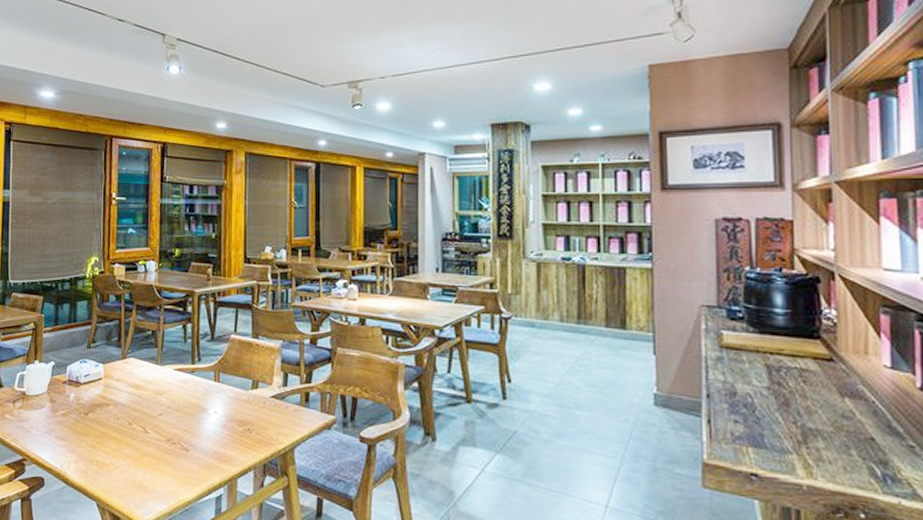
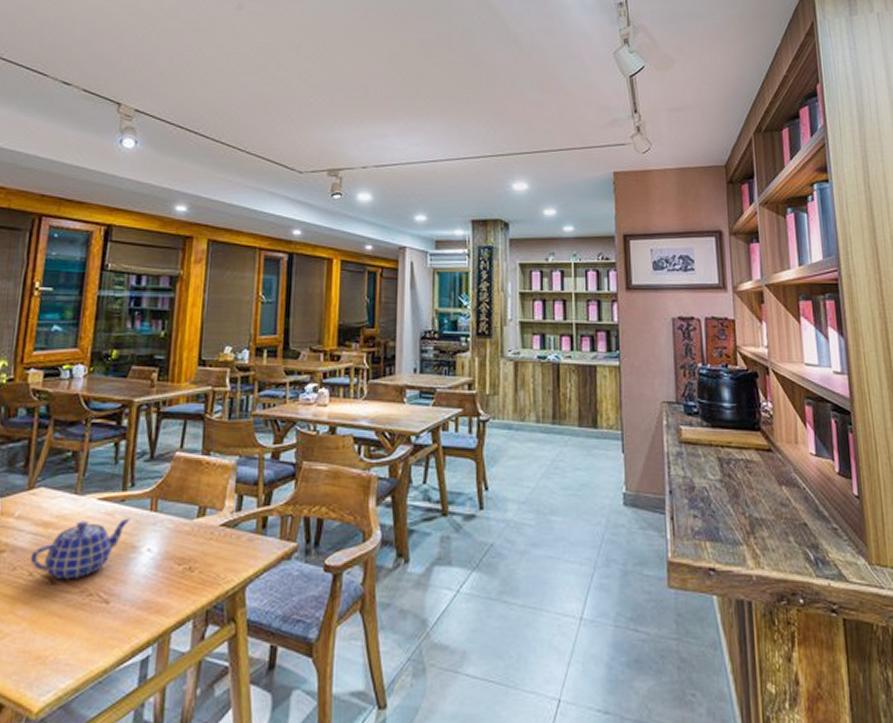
teapot: none [128,385,200,431] -> present [29,517,131,580]

